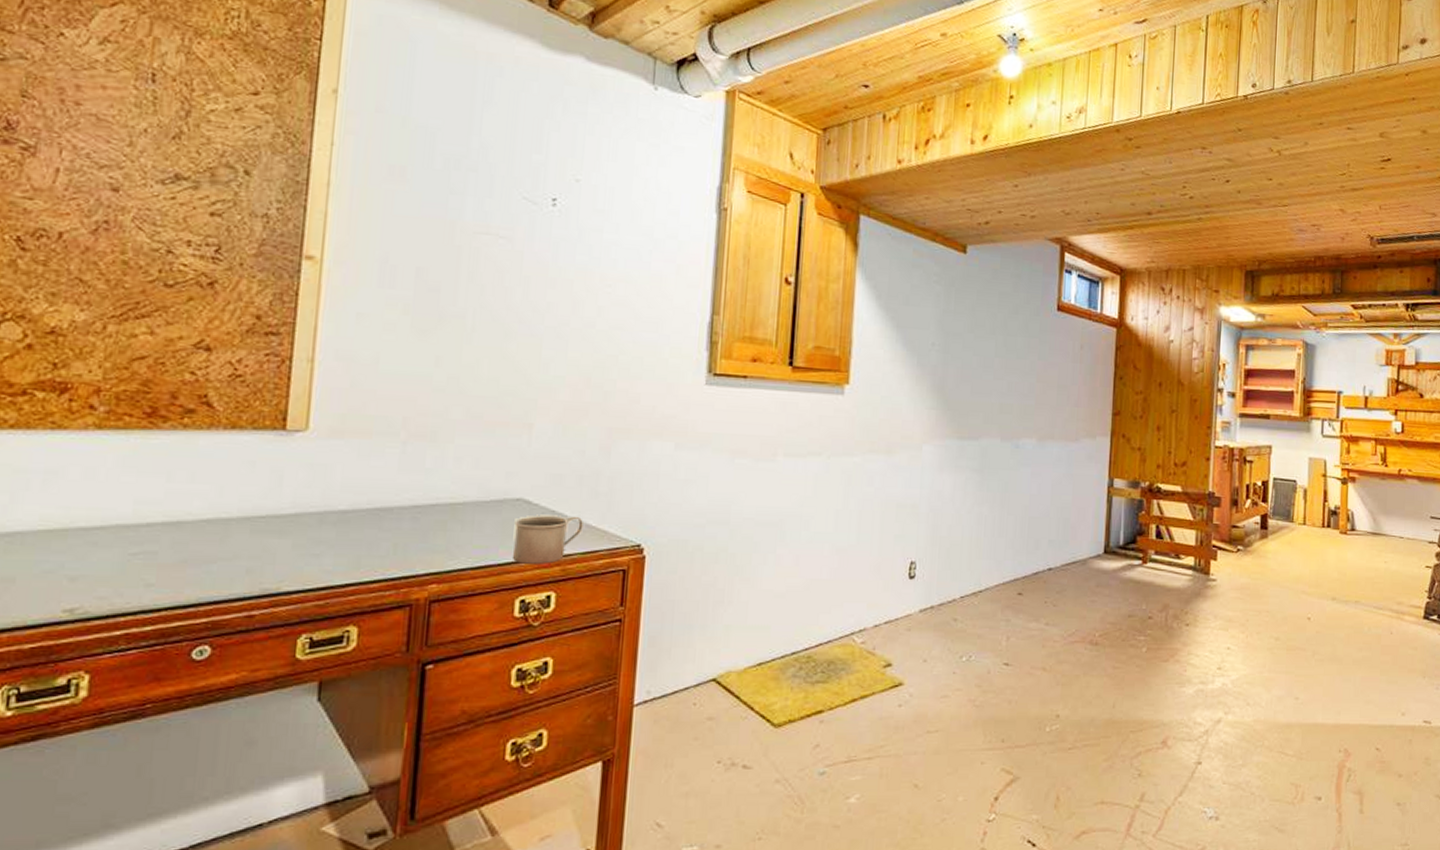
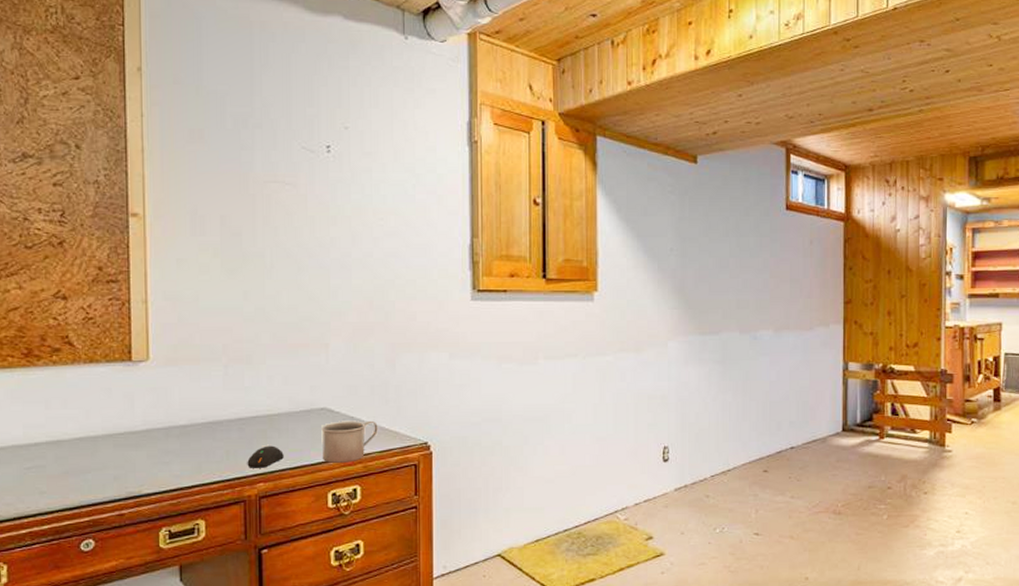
computer mouse: none [418,540,465,566] -> present [247,445,284,468]

